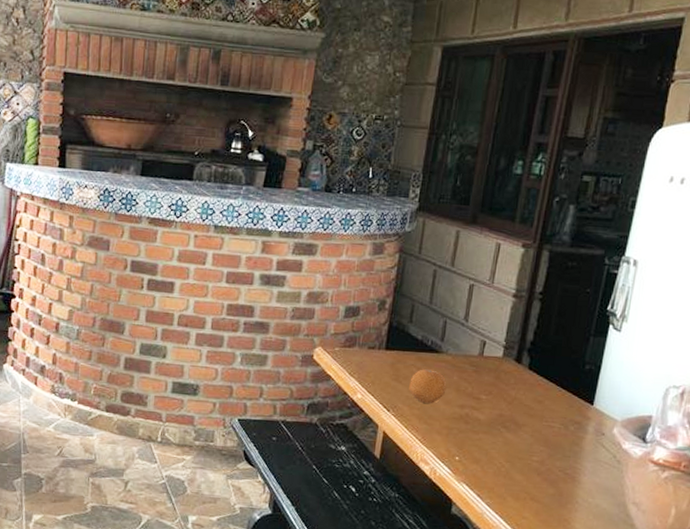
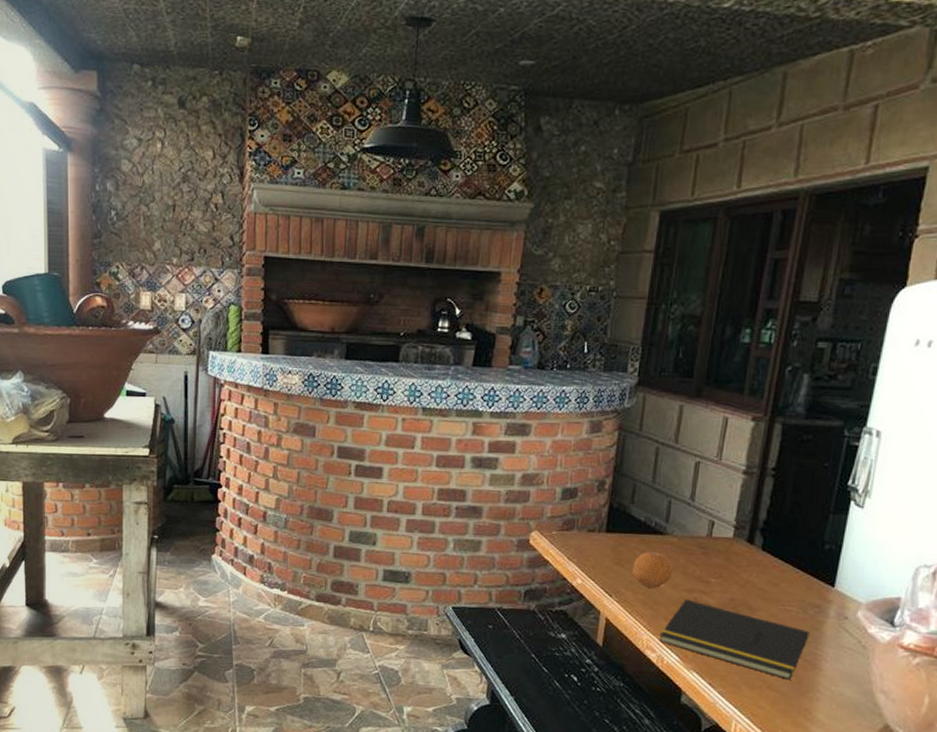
notepad: none [432,414,570,492] -> present [659,599,810,680]

